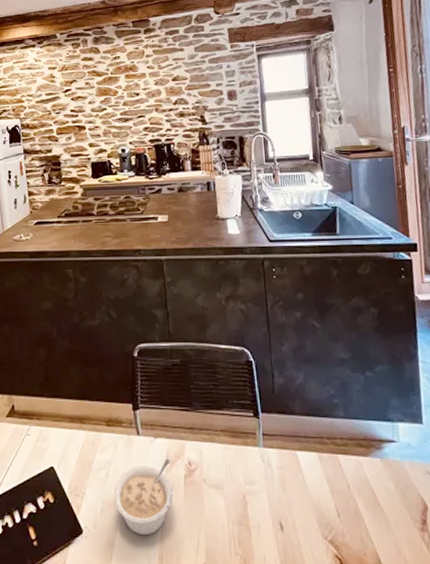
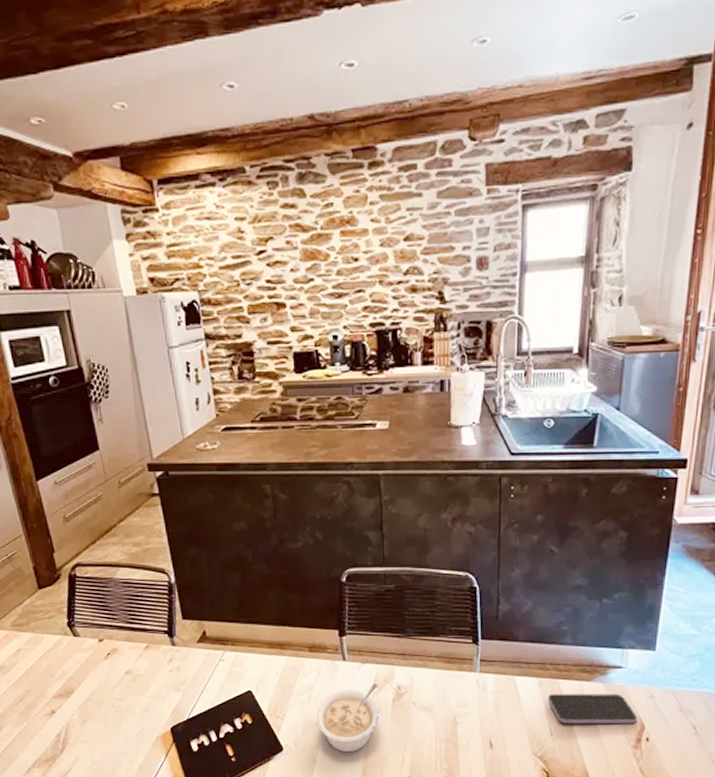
smartphone: none [330,469,420,503] -> present [548,693,638,724]

